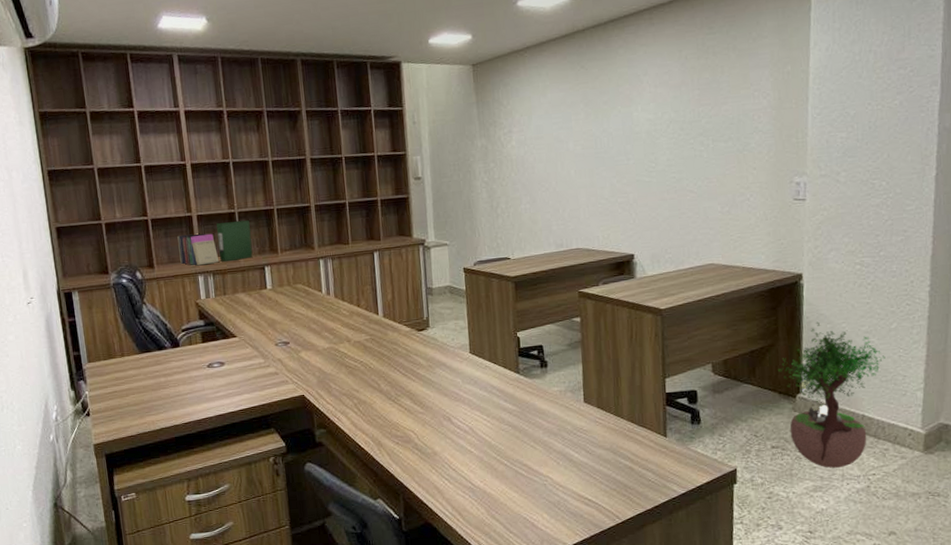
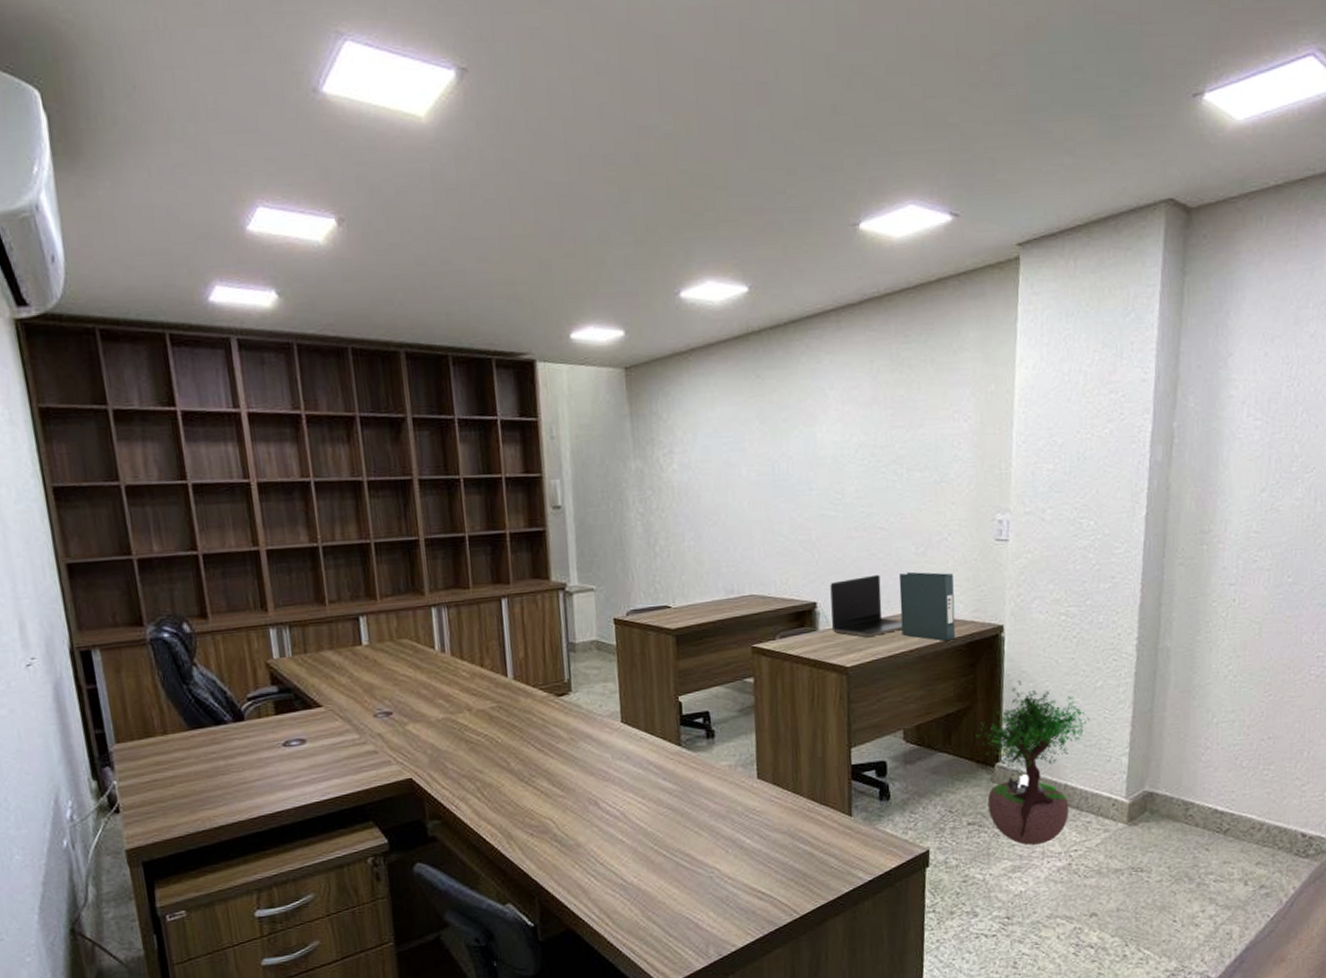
books: present [177,233,218,266] -> none [240,573,296,616]
binder: present [216,220,253,262] -> none [293,556,343,611]
laptop computer: none [646,230,710,284] -> present [830,574,903,638]
binder: none [706,227,758,287] -> present [899,571,956,641]

